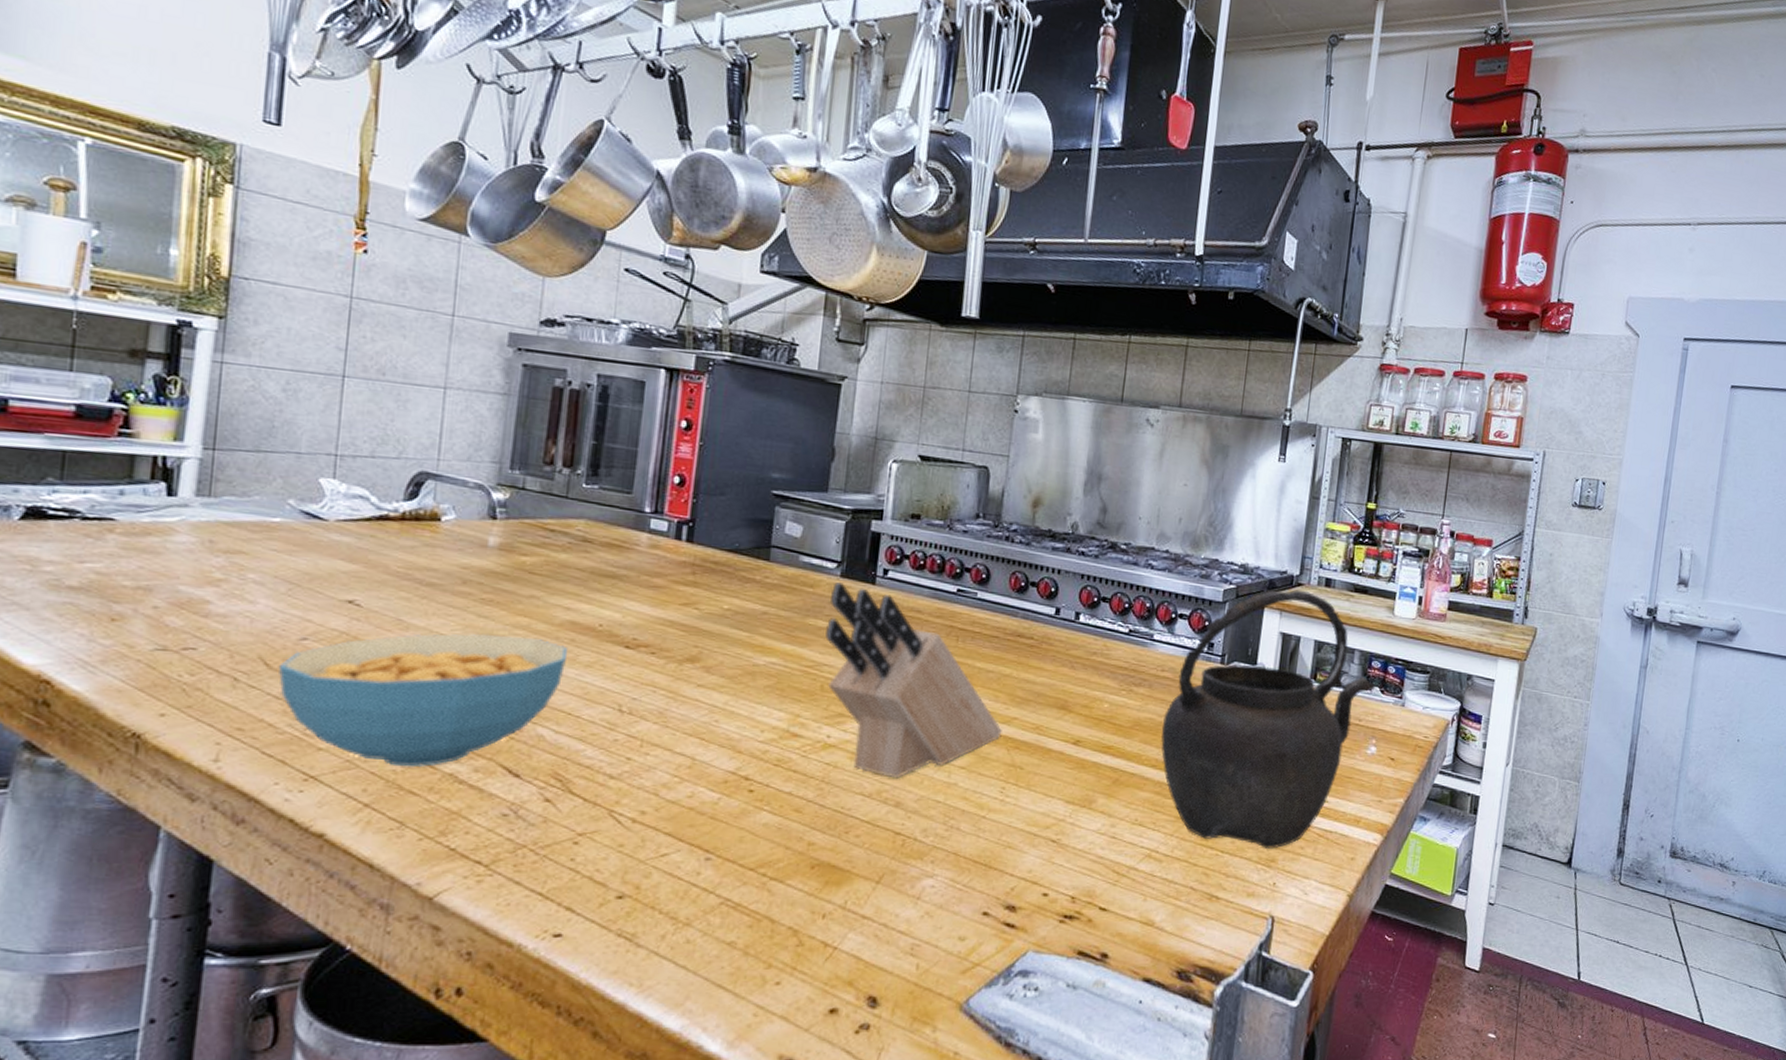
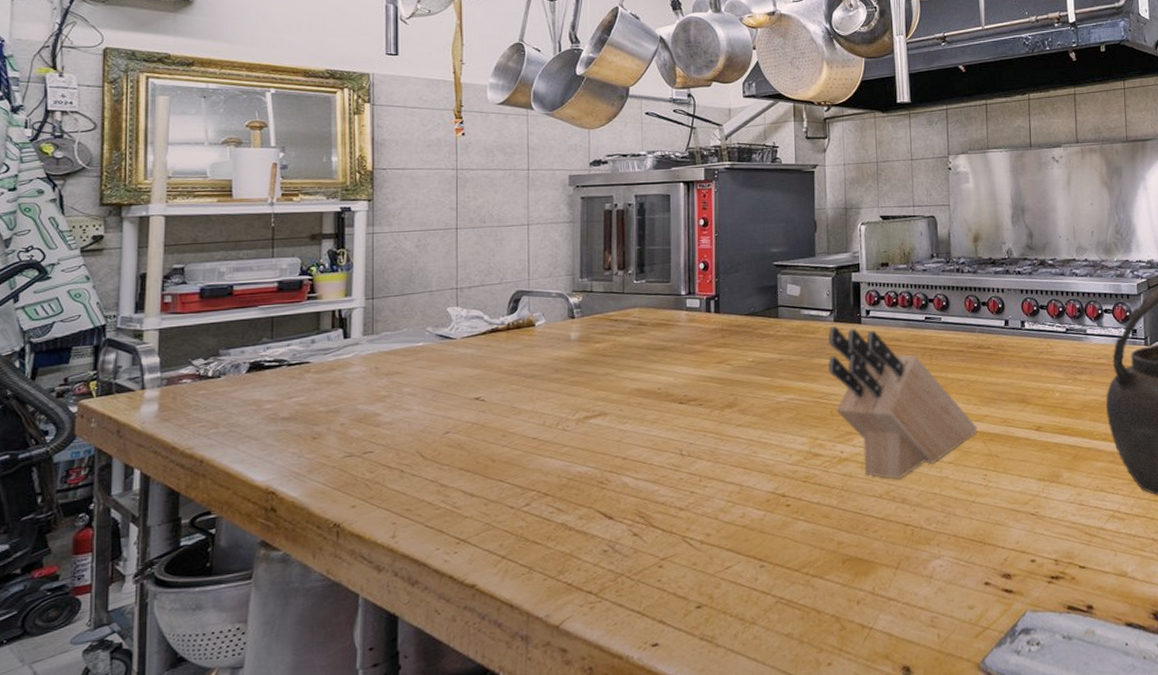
cereal bowl: present [278,633,569,768] -> none [431,407,638,523]

